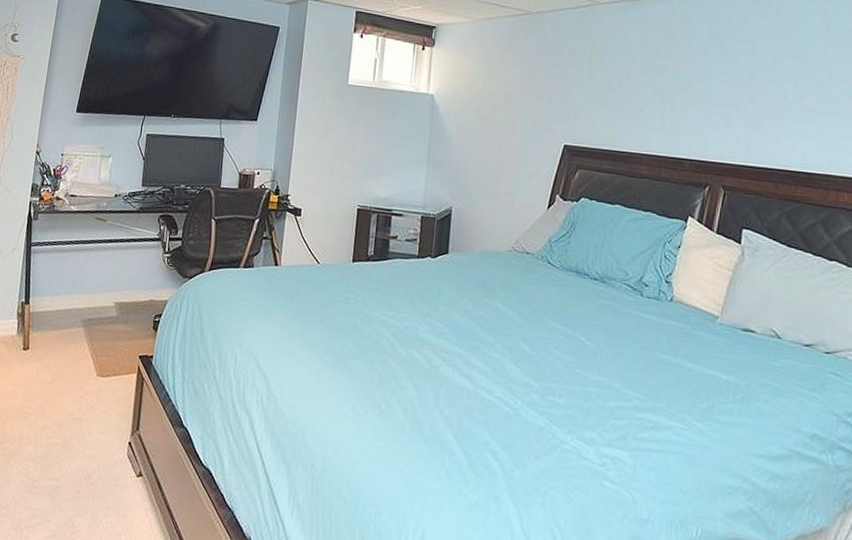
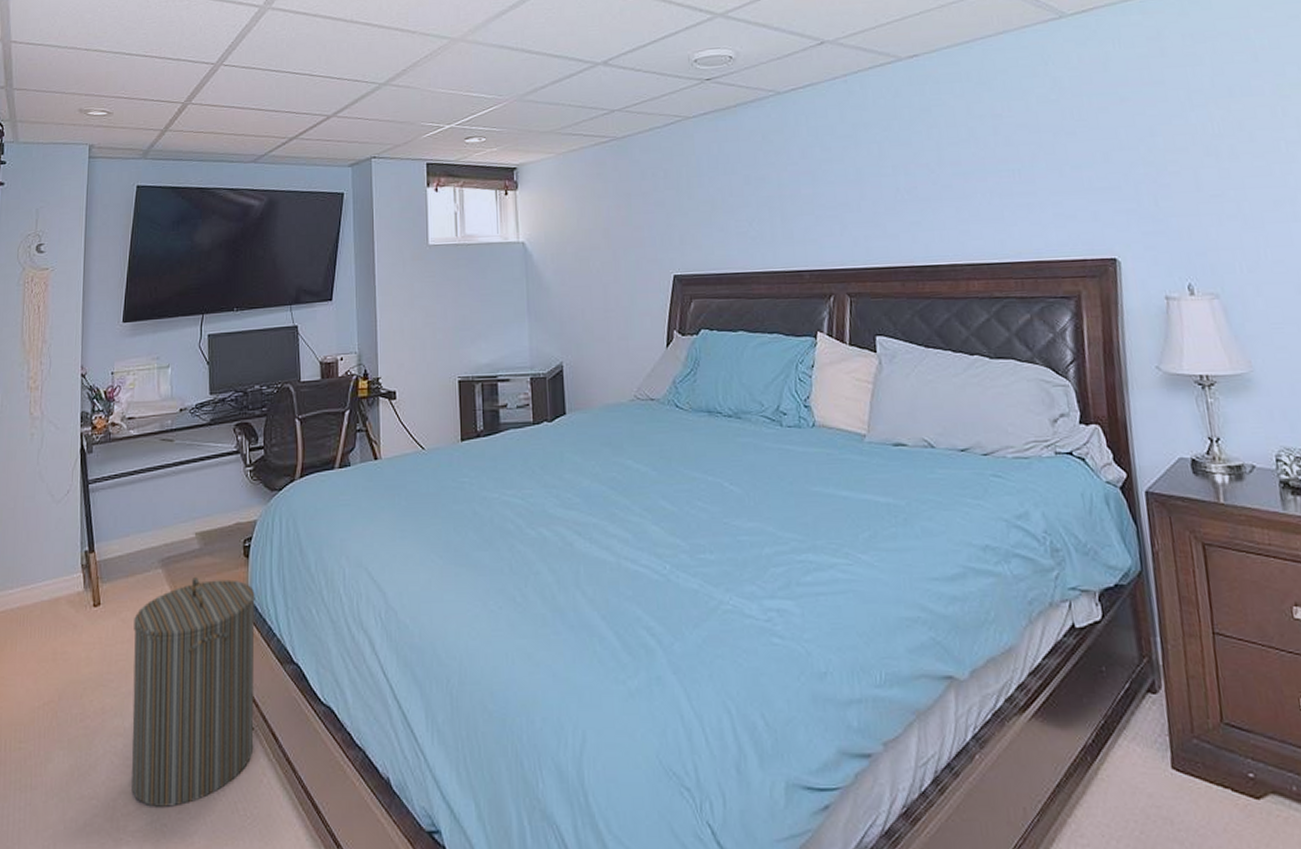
laundry hamper: none [36,339,159,528] -> present [131,576,255,807]

